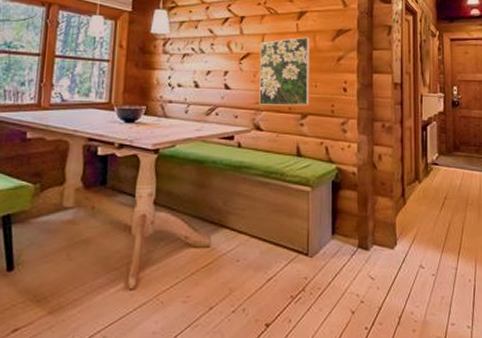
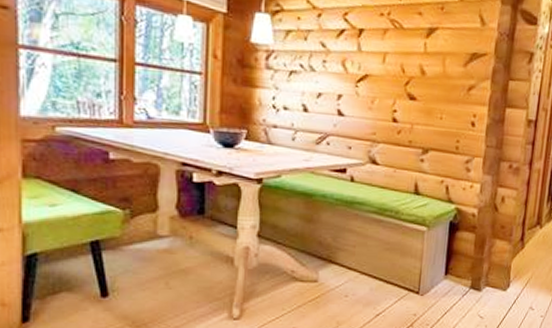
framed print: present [259,37,310,106] -> none [376,59,439,140]

